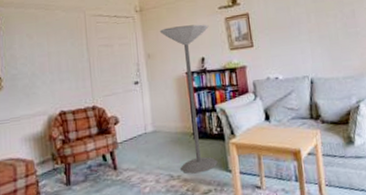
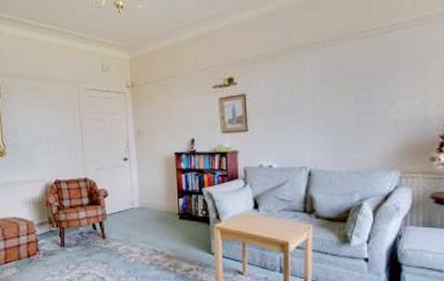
floor lamp: present [159,24,218,174] -> none [150,103,201,252]

